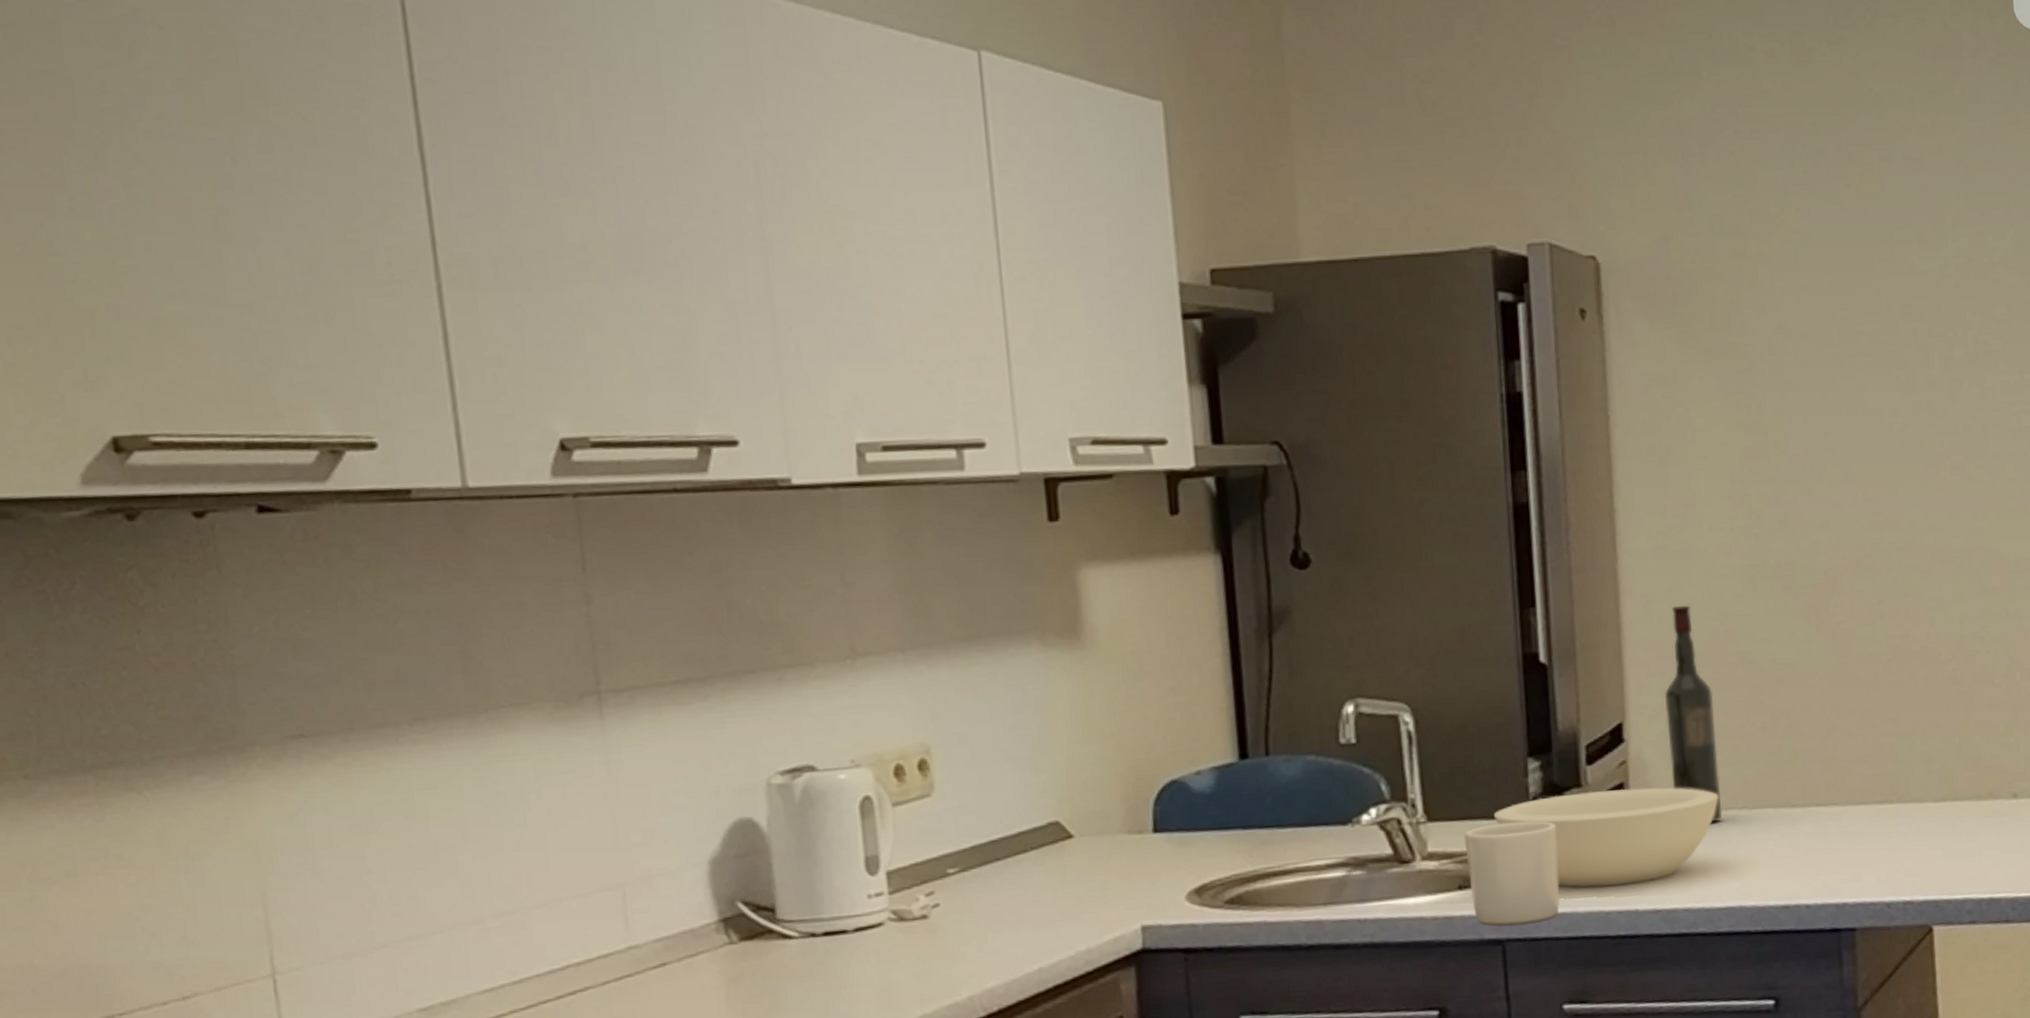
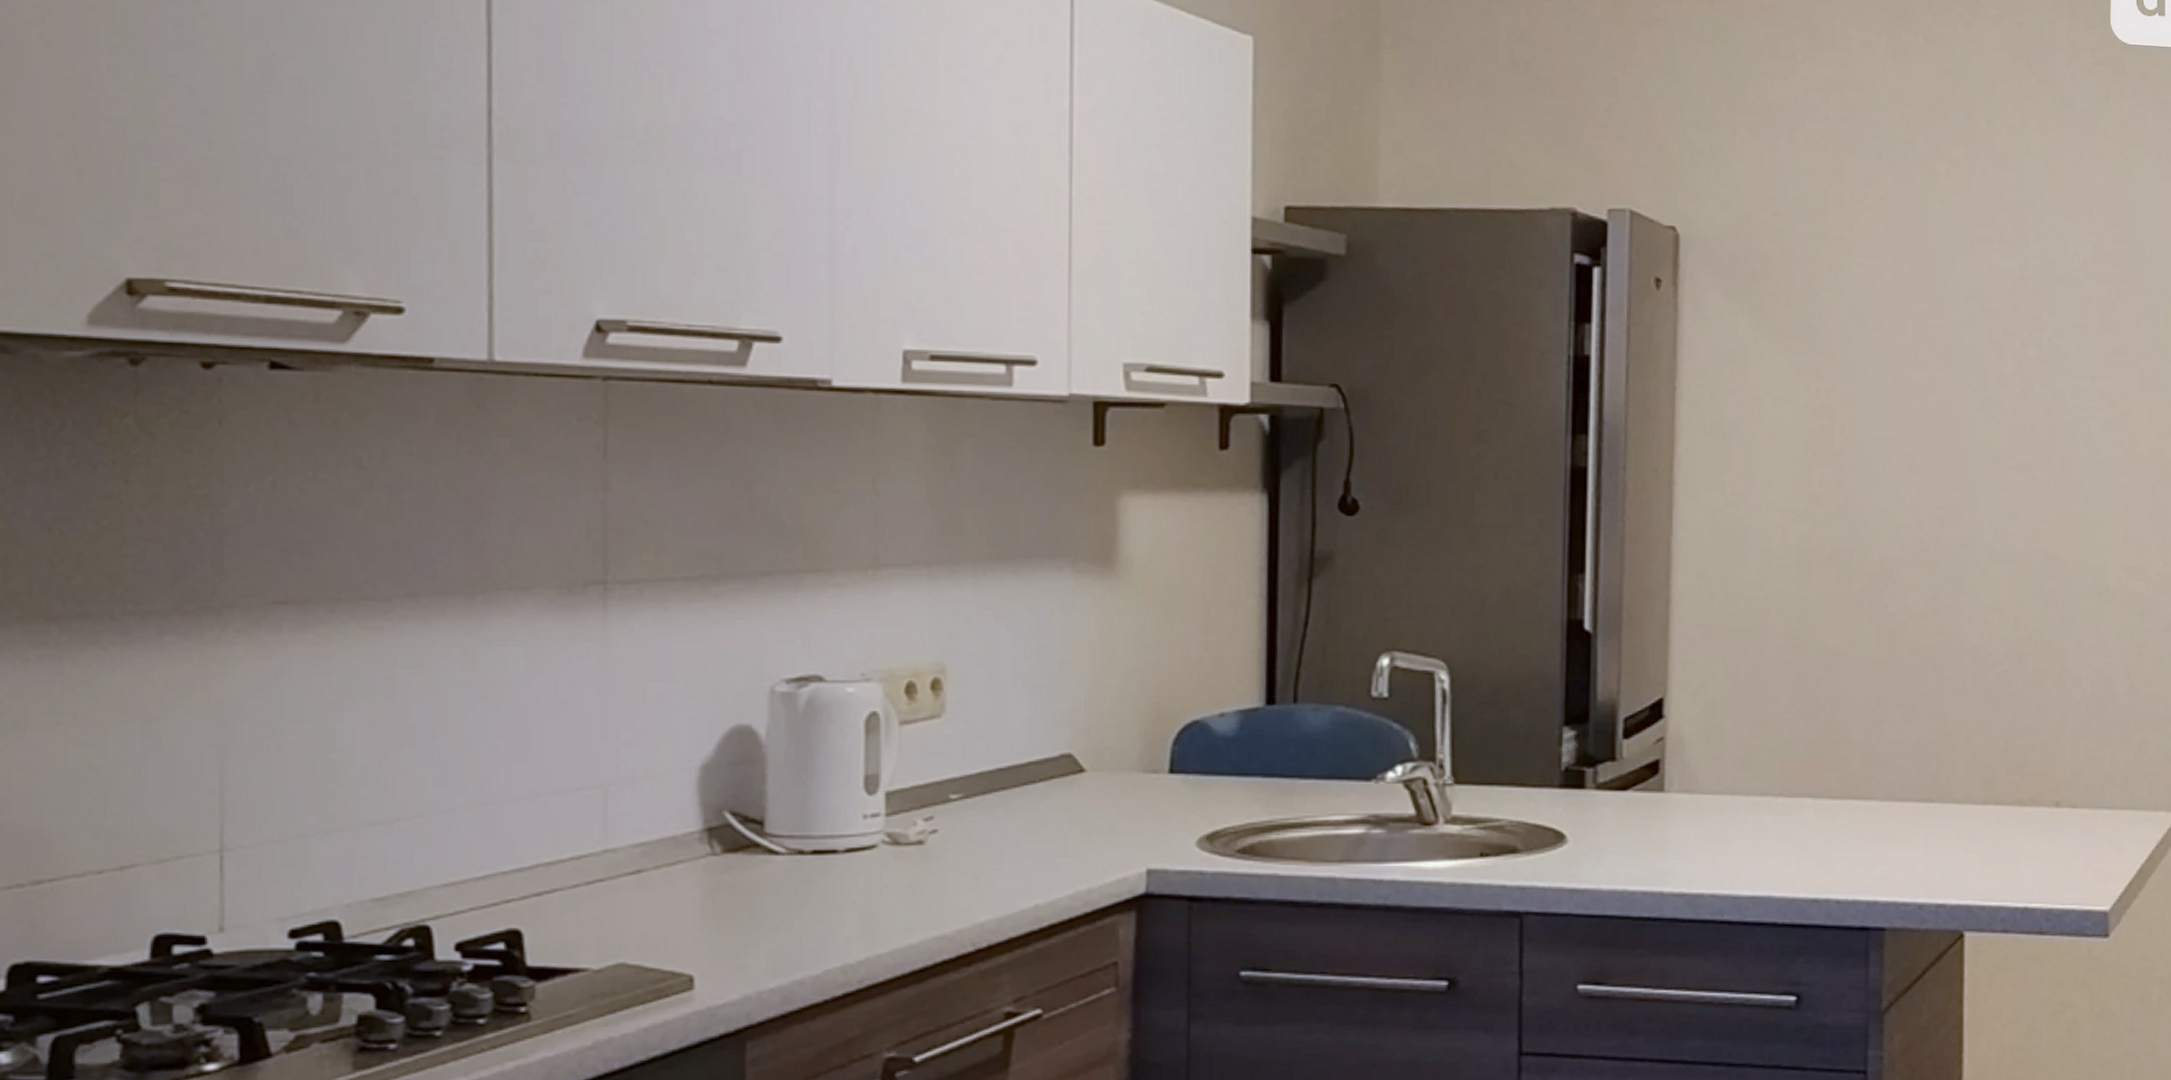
mug: present [1464,821,1560,927] -> none [1491,791,1587,899]
bowl: present [1493,787,1719,887] -> none [1523,765,1756,866]
wine bottle: present [1665,605,1723,822] -> none [1708,583,1759,807]

